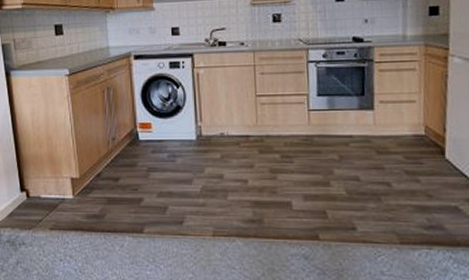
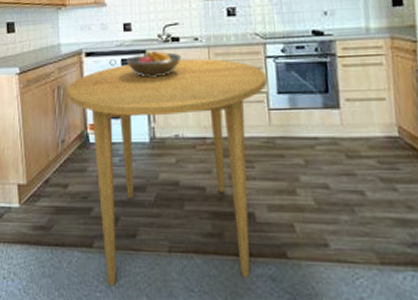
dining table: none [116,62,308,266] -> present [67,58,267,287]
fruit bowl: none [174,54,228,79] -> present [126,50,182,77]

